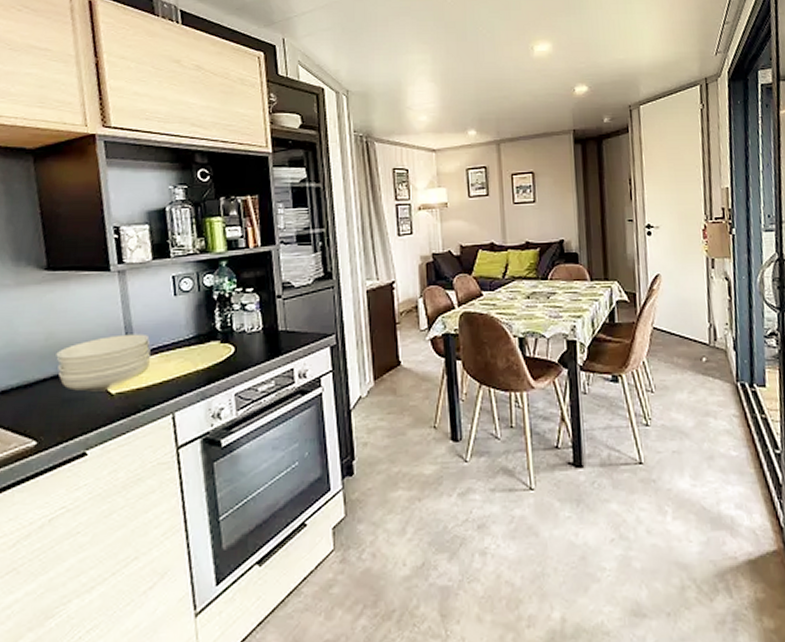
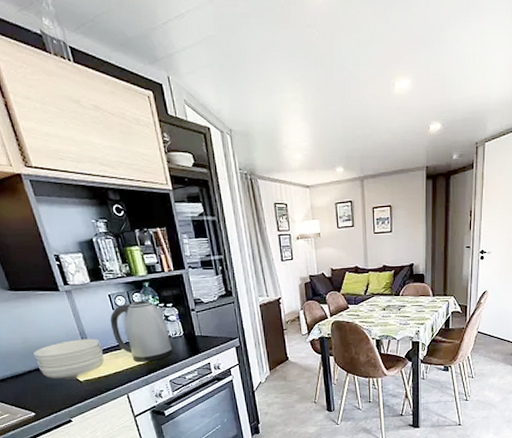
kettle: none [167,283,245,368] -> present [110,300,173,362]

